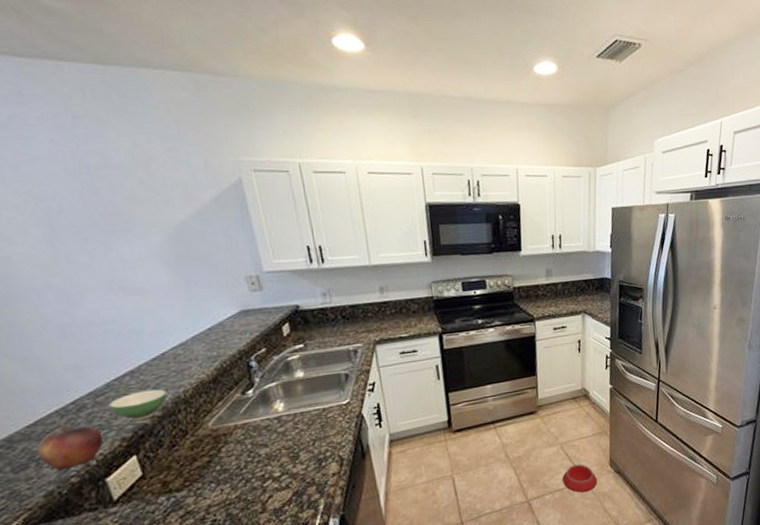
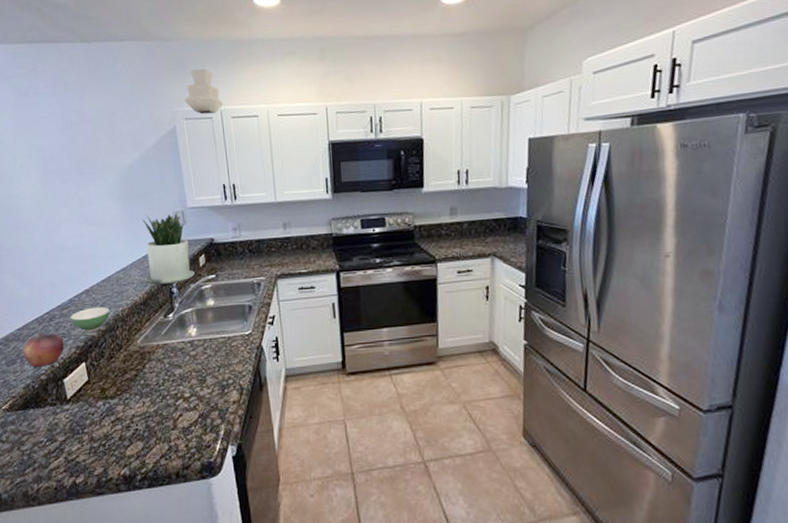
planter: none [203,278,278,360] -> present [141,213,195,285]
vase: none [250,114,303,167] -> present [184,68,224,114]
pet bowl: present [562,464,598,493] -> none [464,429,507,463]

